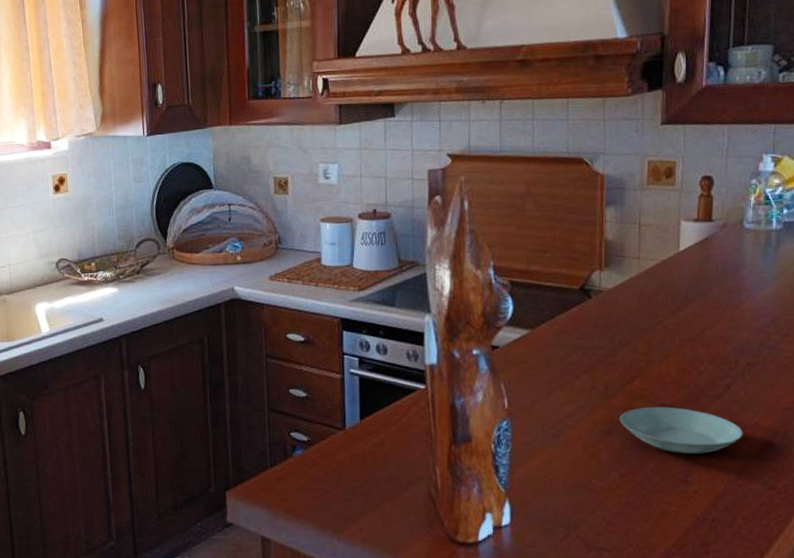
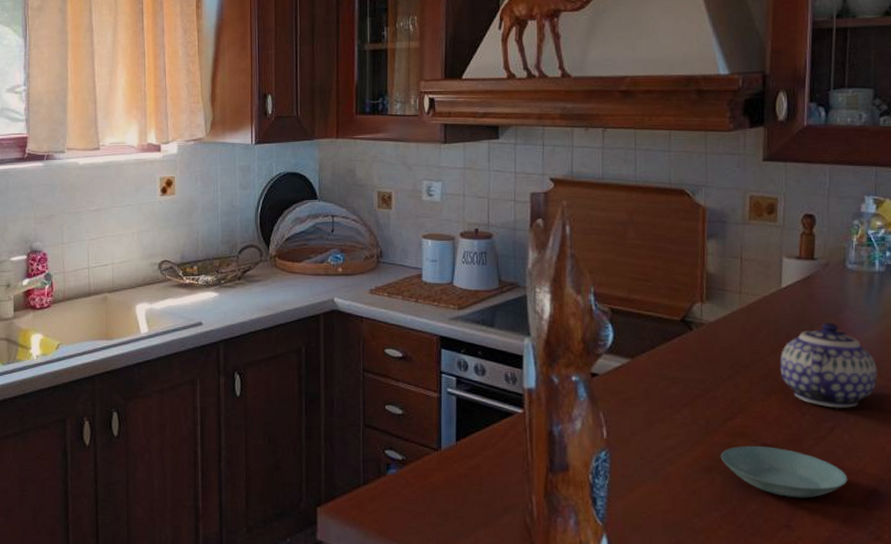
teapot: none [677,282,774,367] -> present [779,322,878,409]

